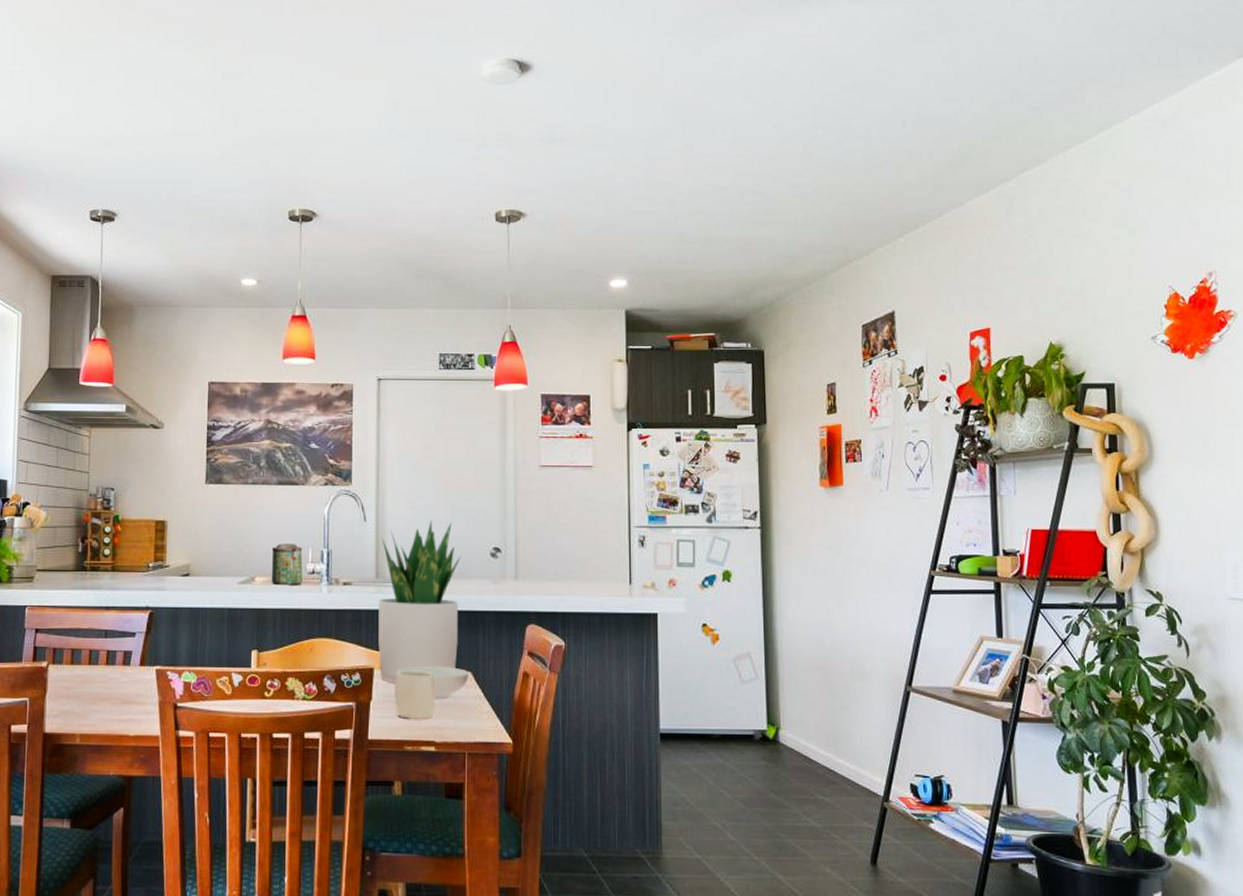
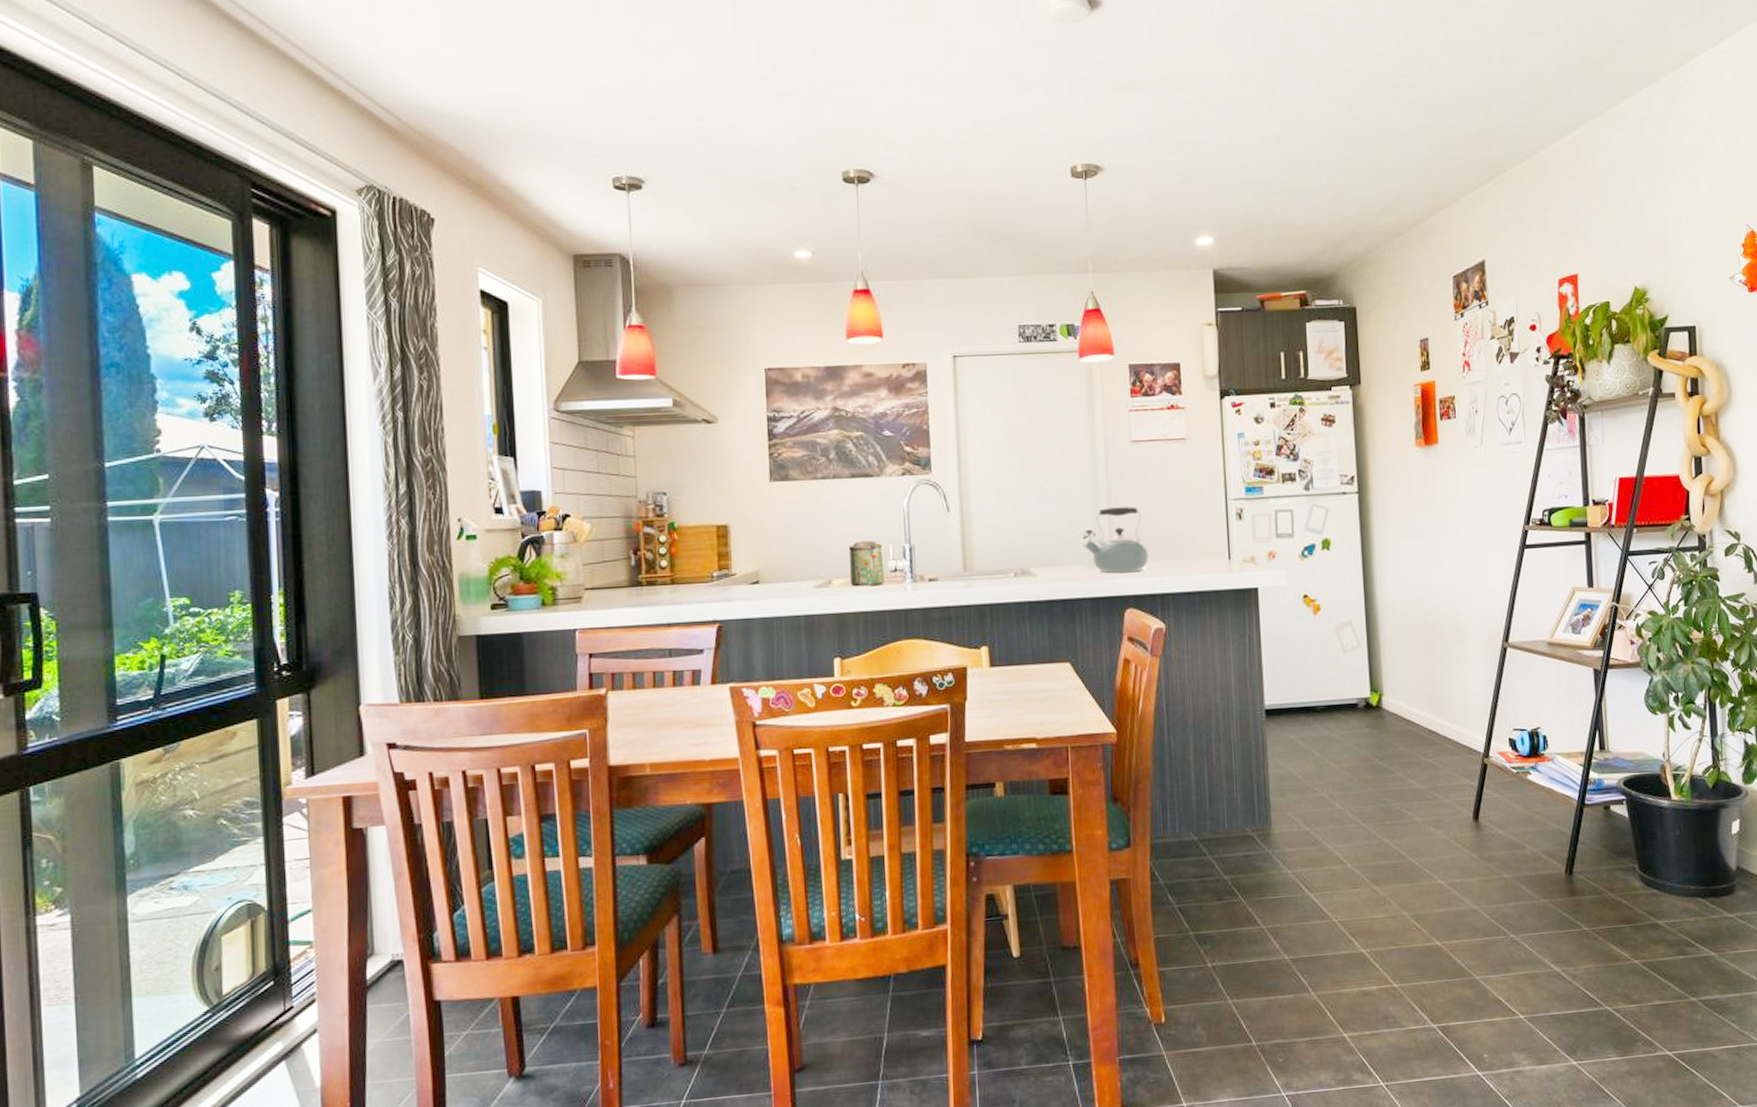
planter: present [378,520,462,684] -> none [967,506,1055,682]
mug: present [395,670,436,719] -> none [990,665,1034,717]
bowl: present [396,665,469,700] -> none [991,659,1068,694]
kettle: none [487,527,551,590] -> present [1081,507,1149,574]

